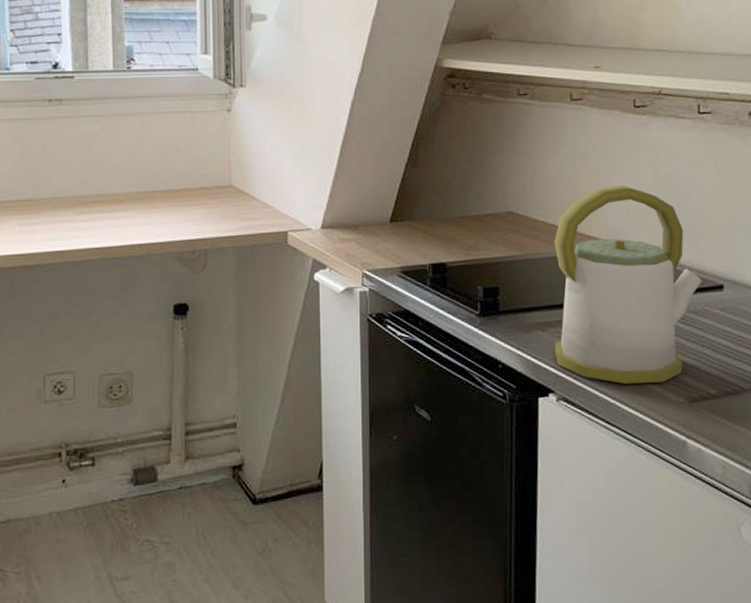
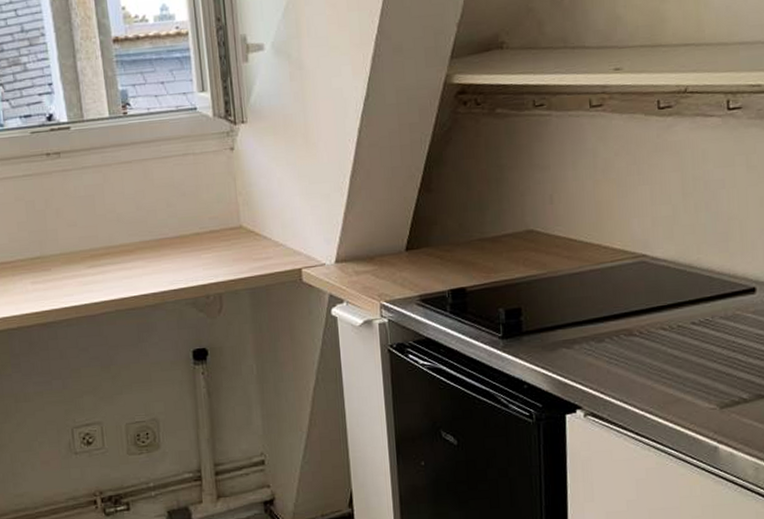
kettle: present [554,185,703,384] -> none [577,192,734,395]

